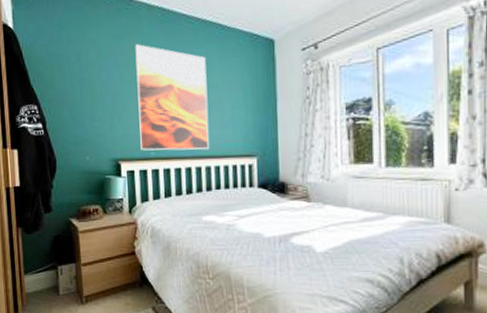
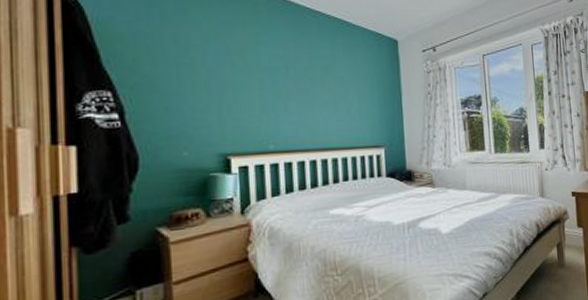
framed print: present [135,44,210,151] -> none [250,32,336,144]

